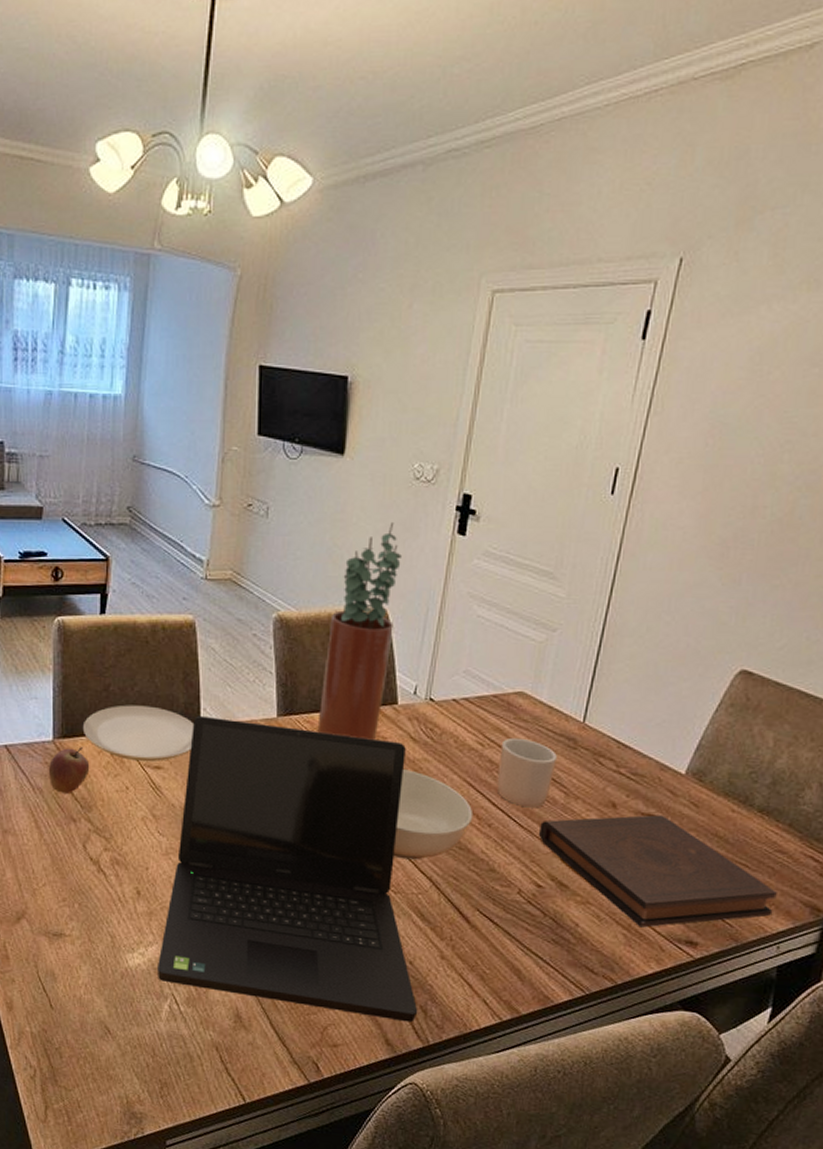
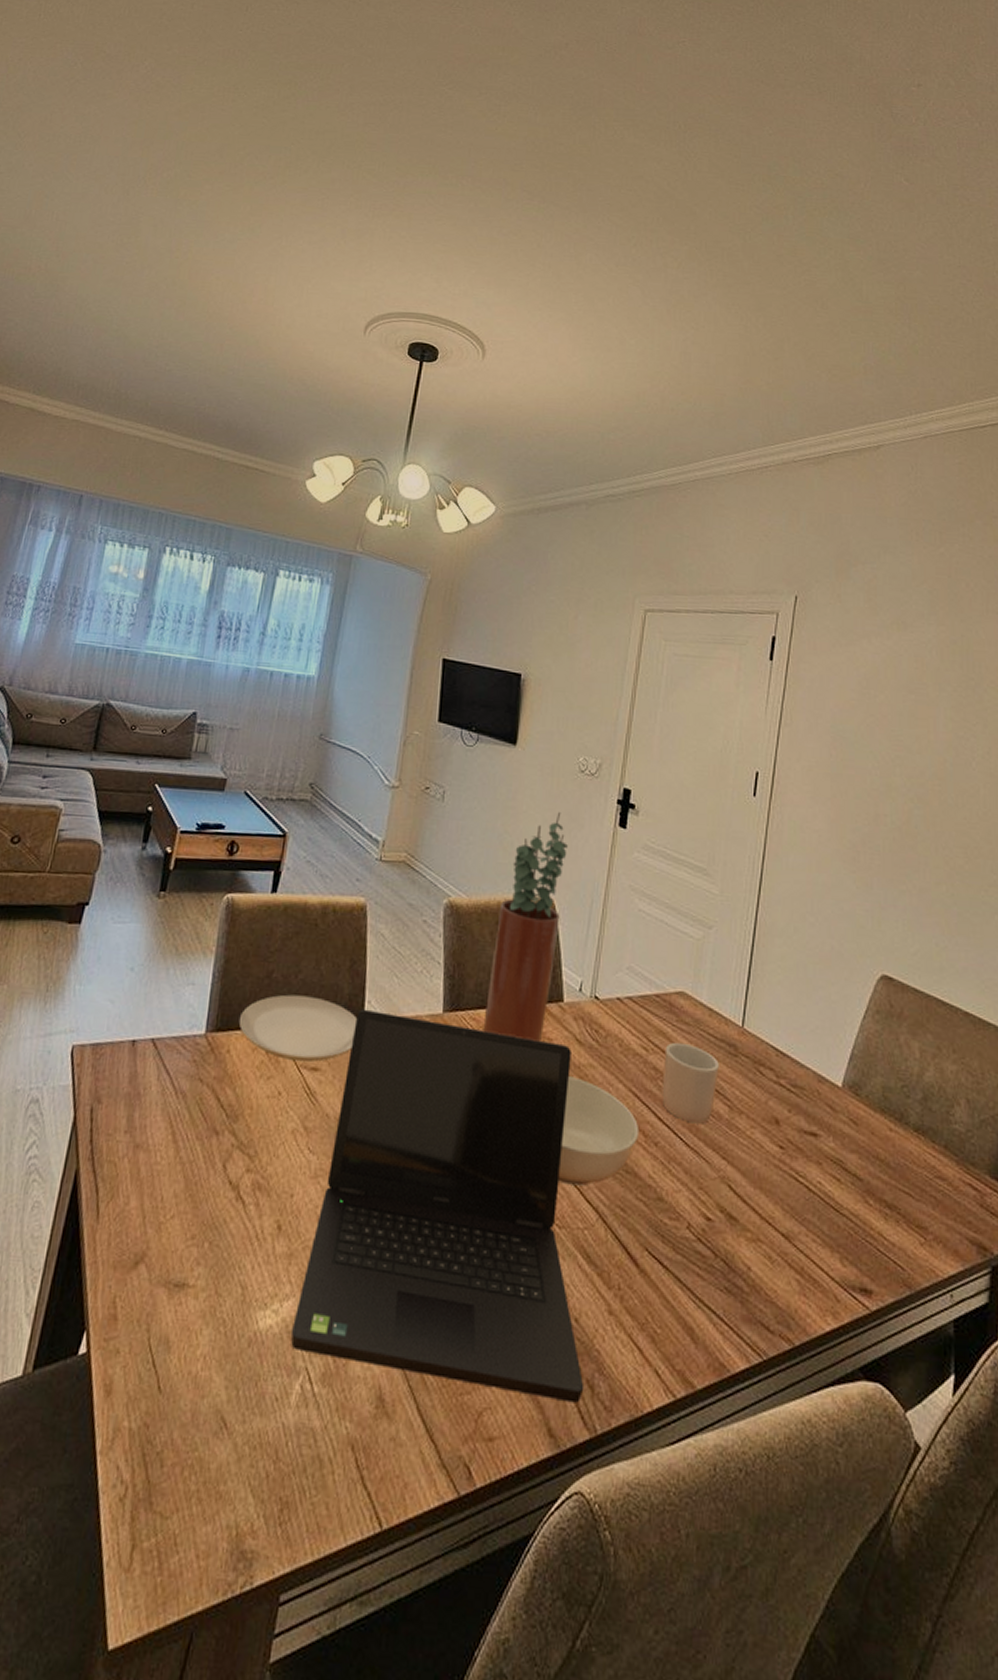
fruit: present [48,747,90,795] -> none [194,1043,242,1100]
book: present [538,815,777,928] -> none [704,1133,943,1272]

